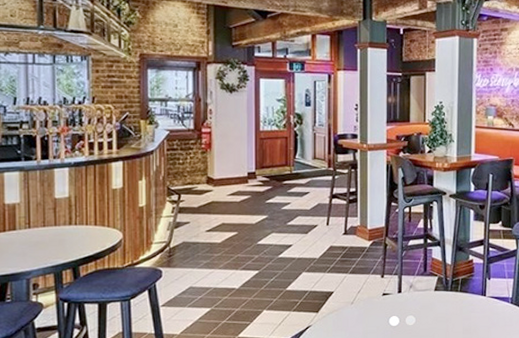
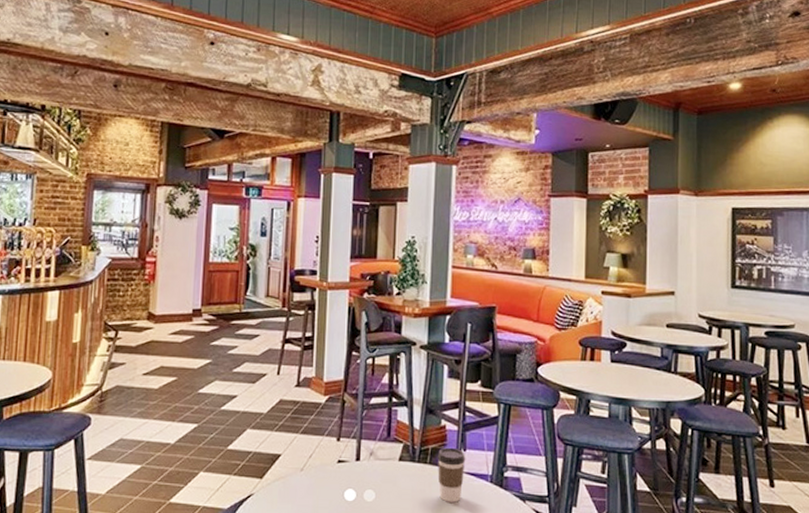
coffee cup: none [466,277,490,322] -> present [437,447,466,503]

